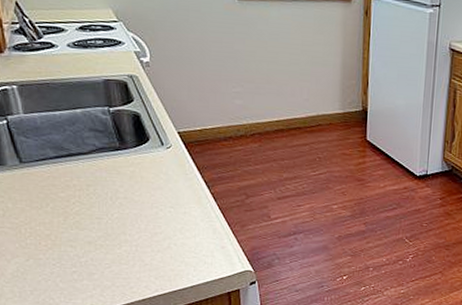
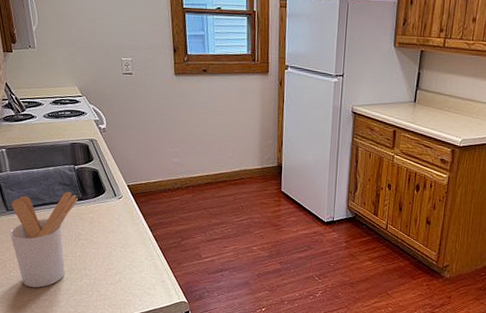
utensil holder: none [25,139,114,257] -> present [10,191,78,288]

